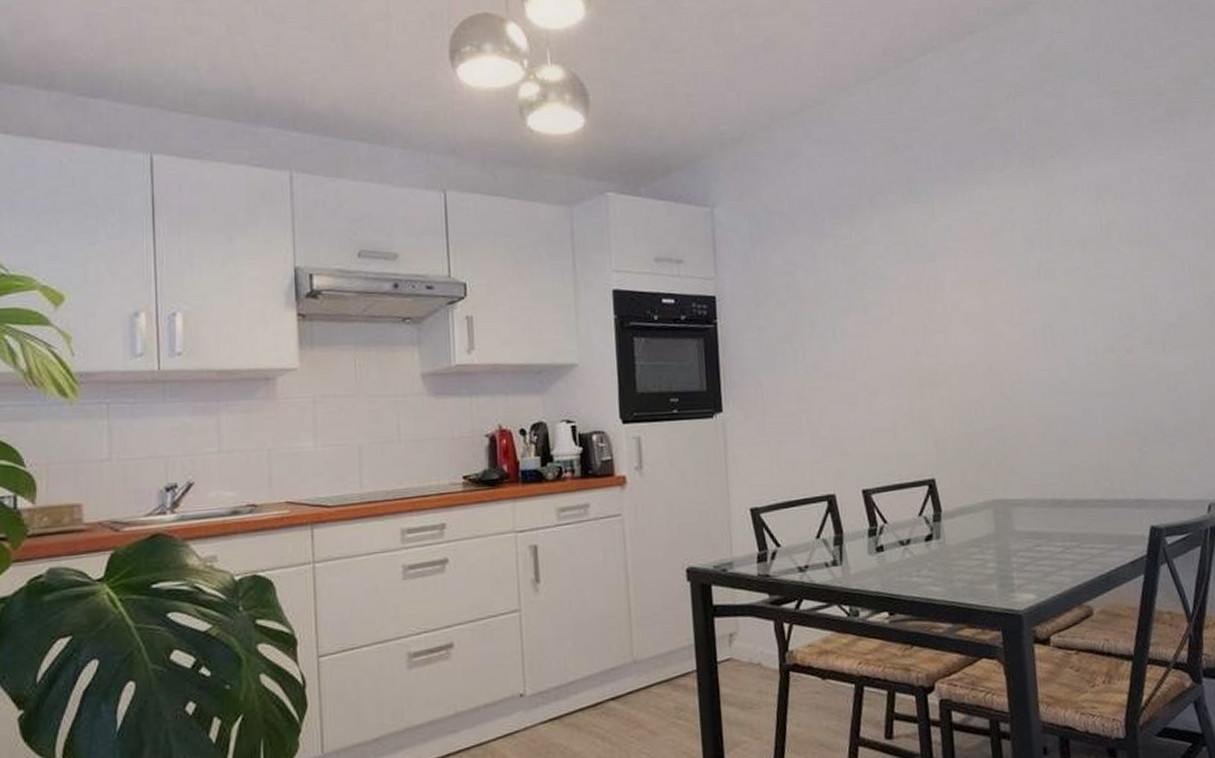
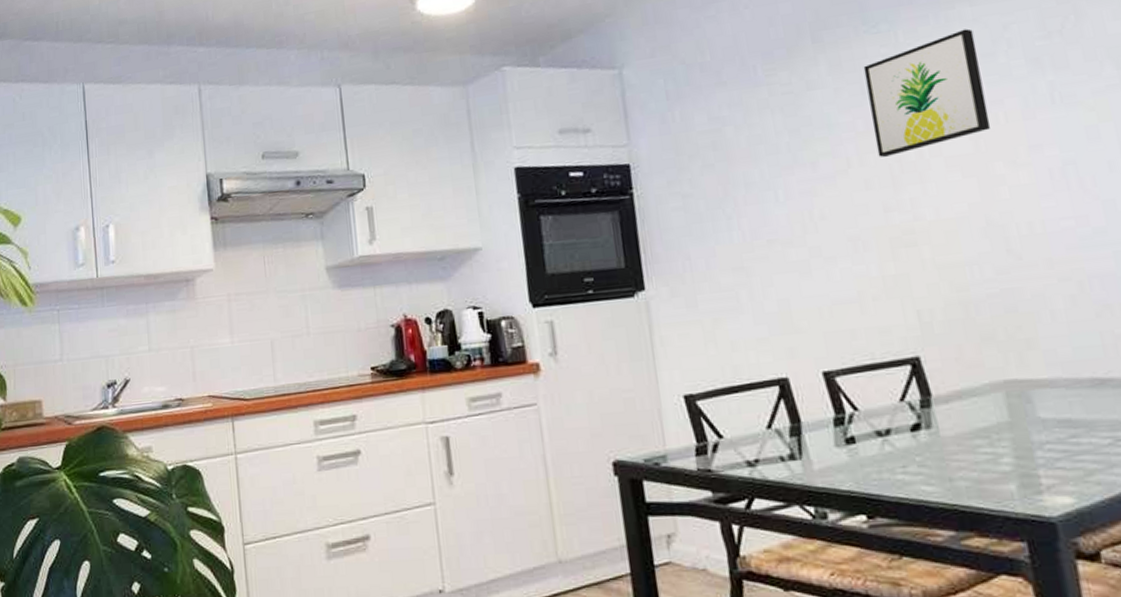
wall art: none [907,208,996,309] -> present [863,28,991,157]

